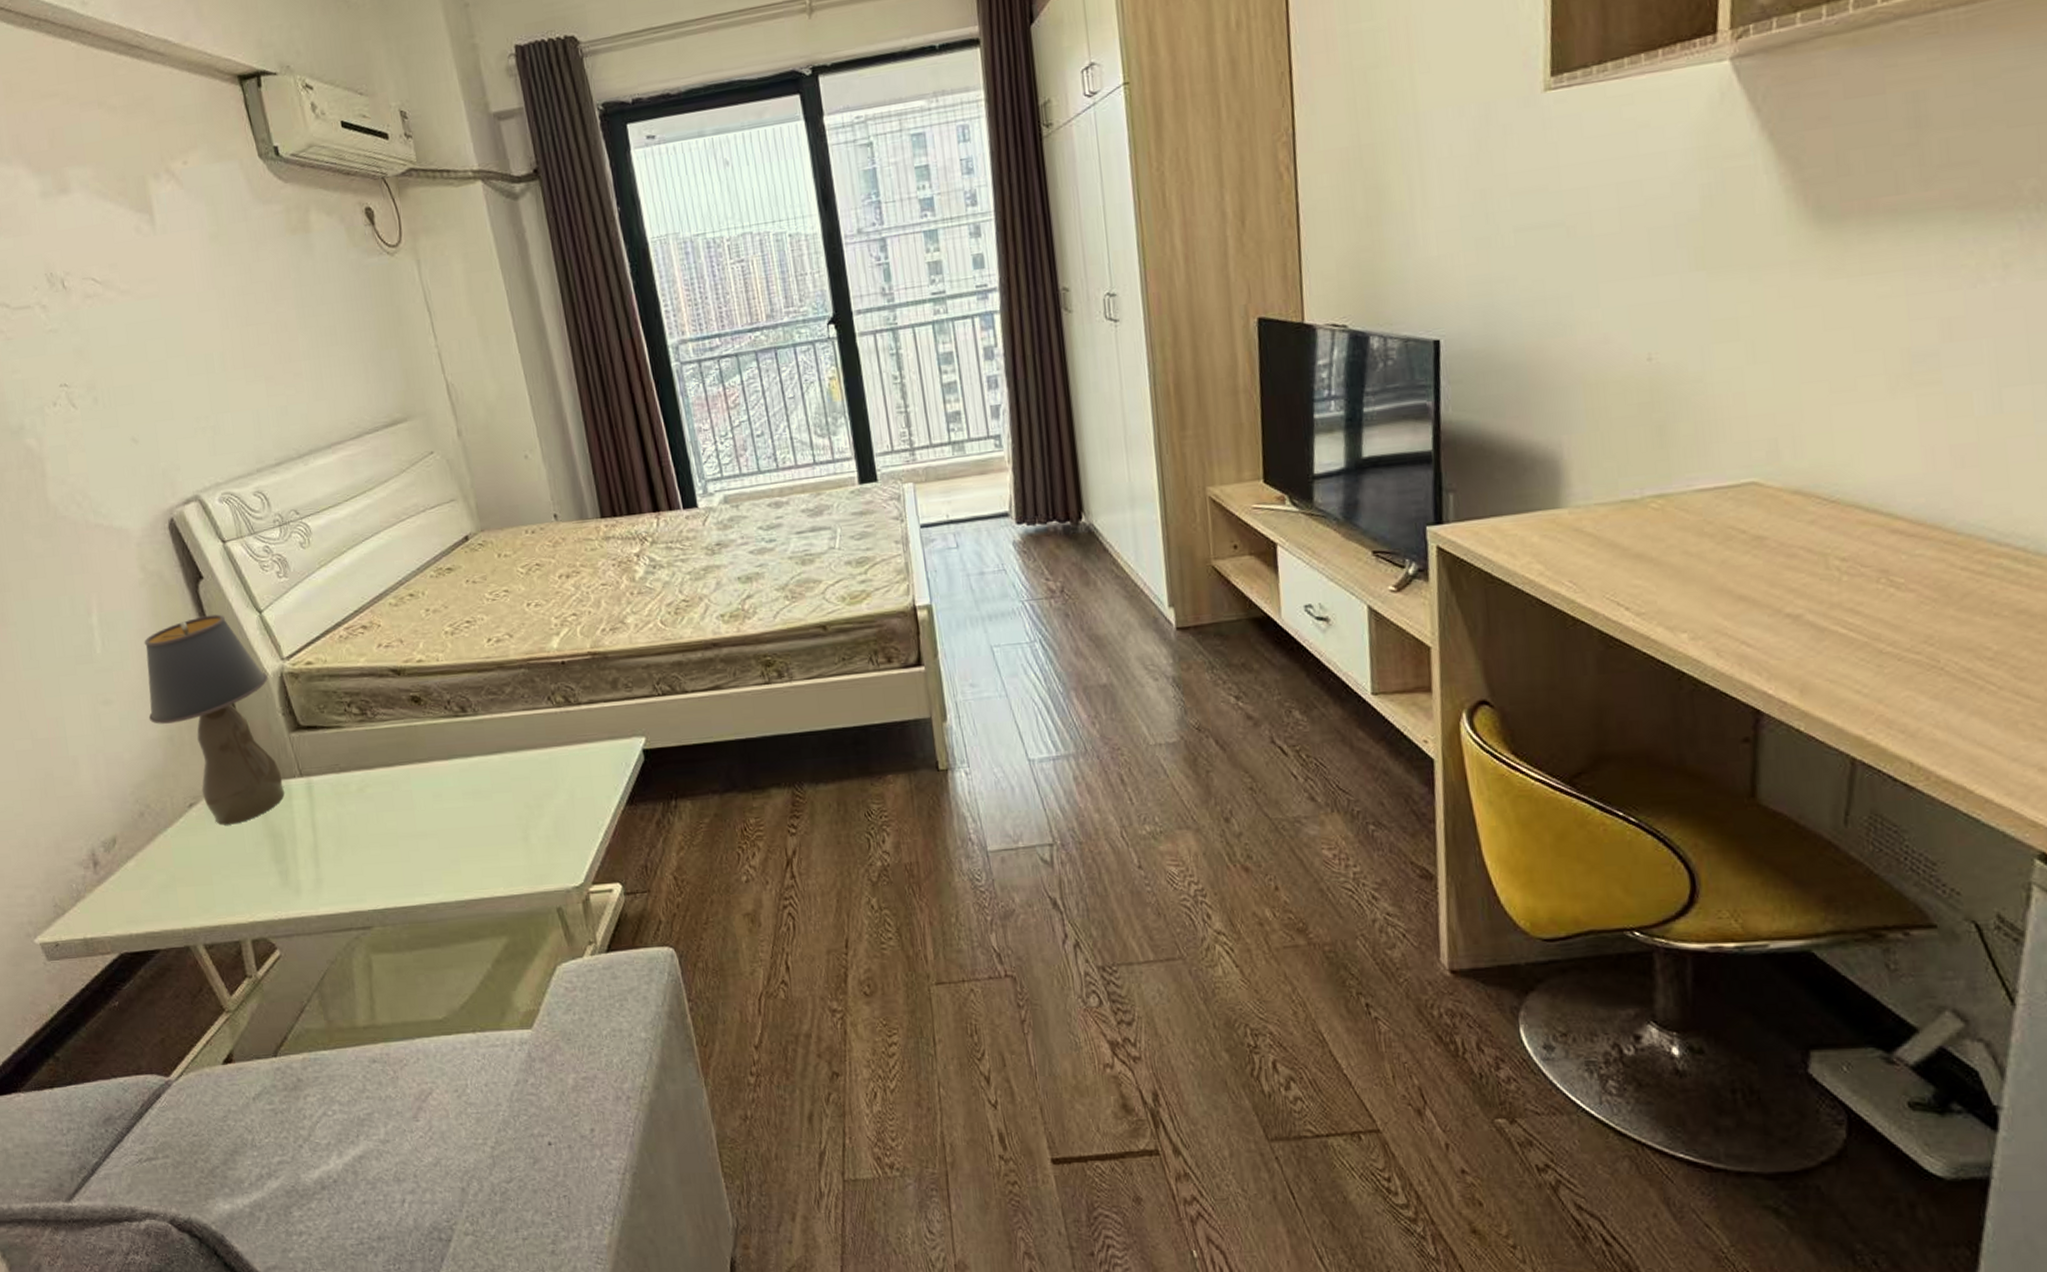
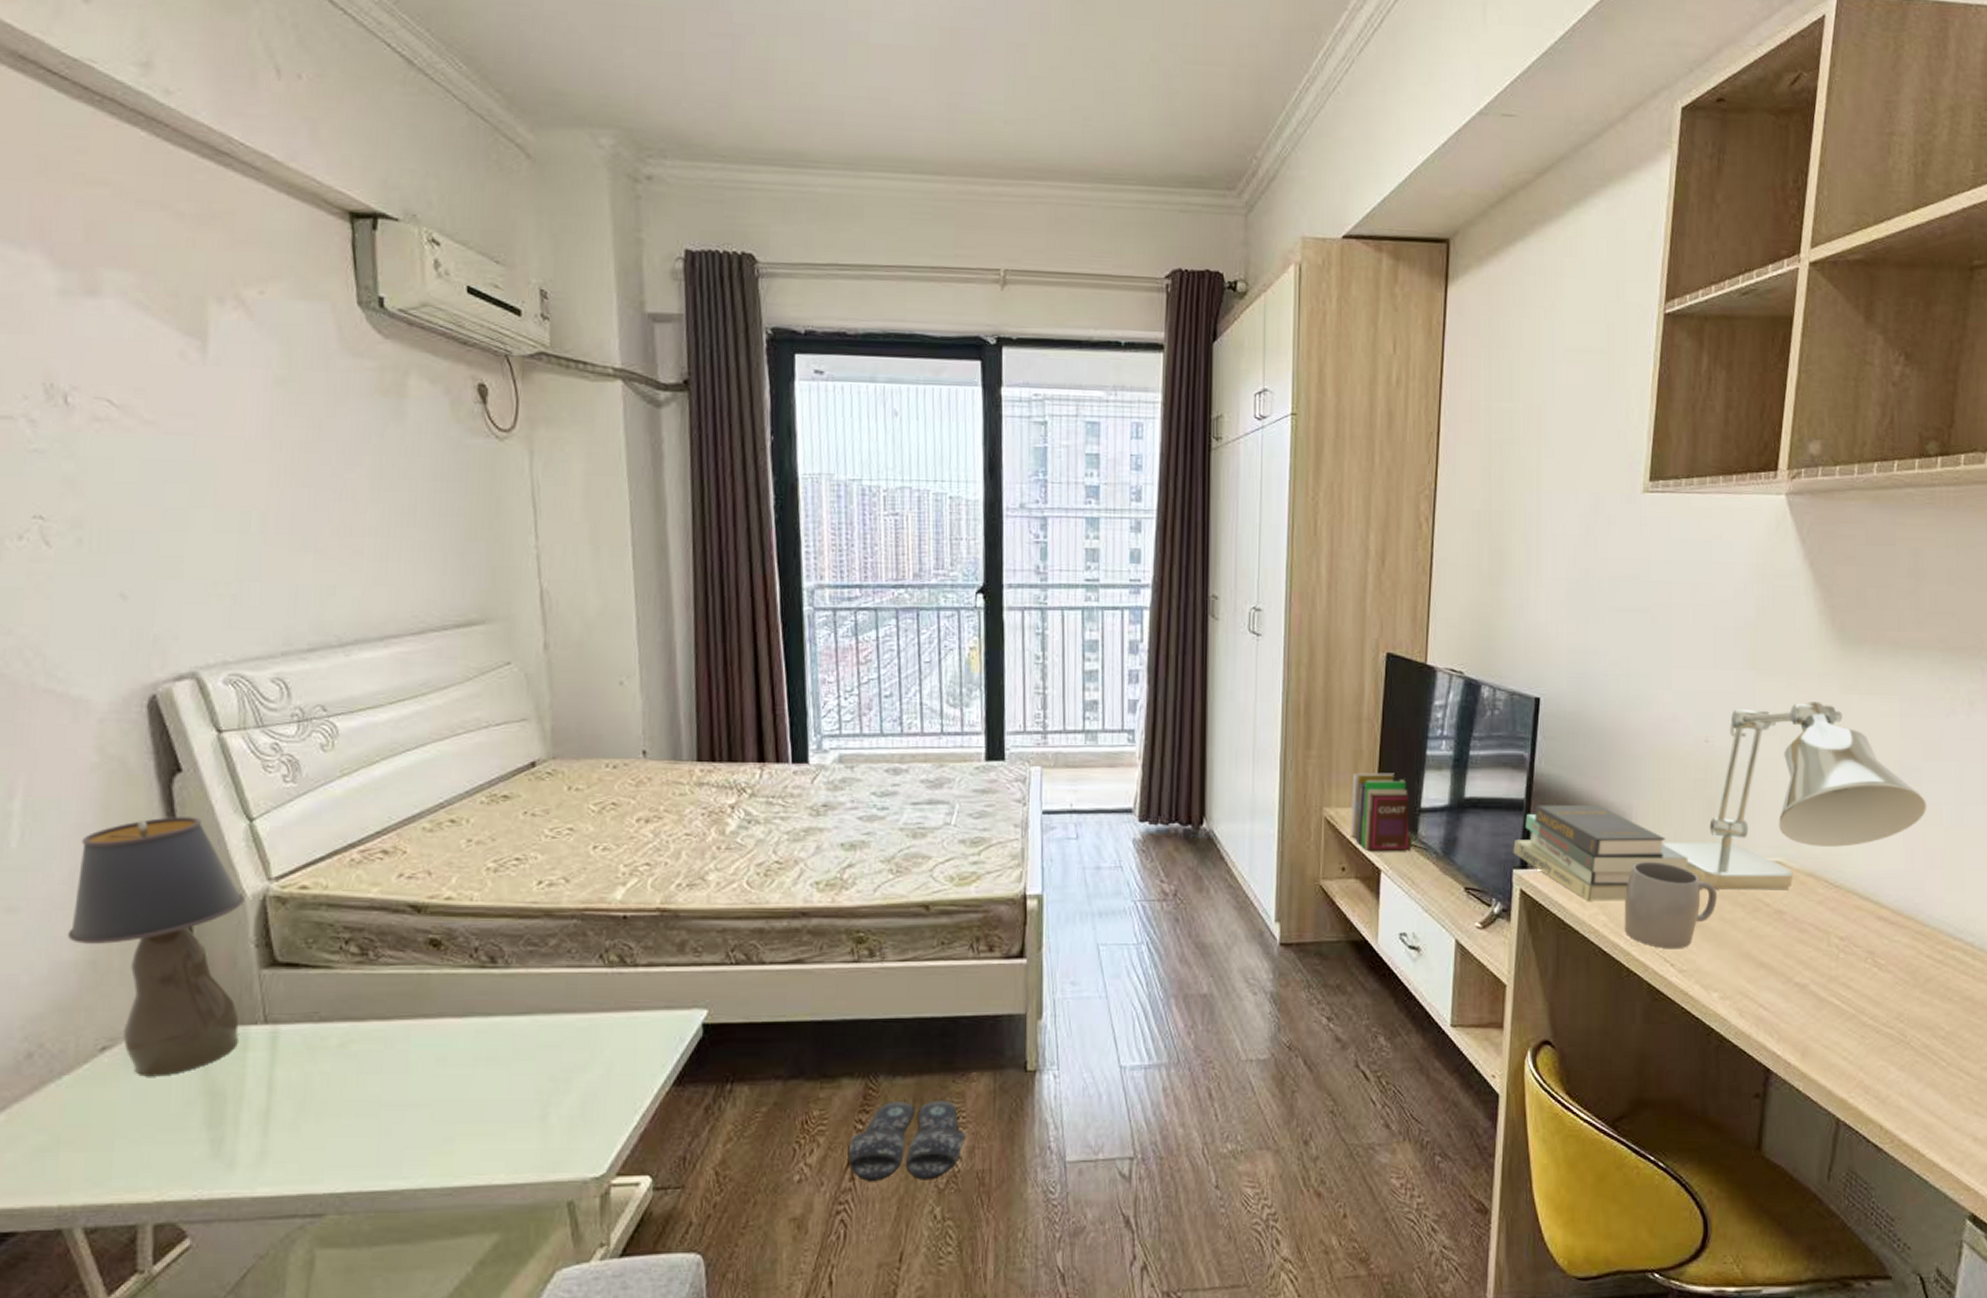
slippers: none [785,801,890,878] -> present [848,1100,966,1181]
books: none [1235,442,1309,526] -> present [1350,772,1413,852]
books: none [1424,446,1638,551] -> present [1513,804,1689,901]
mug: none [1562,499,1678,592] -> present [1624,861,1717,948]
desk lamp: none [1603,294,1951,522] -> present [1662,702,1927,890]

